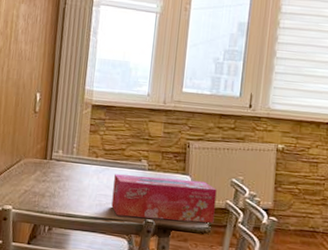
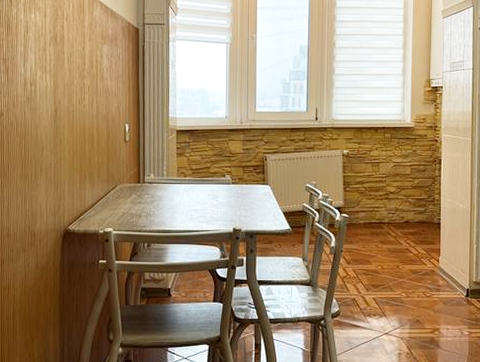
tissue box: present [111,174,217,224] -> none [202,189,294,227]

